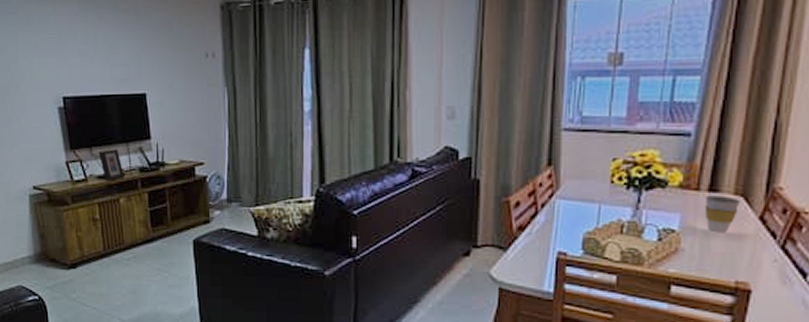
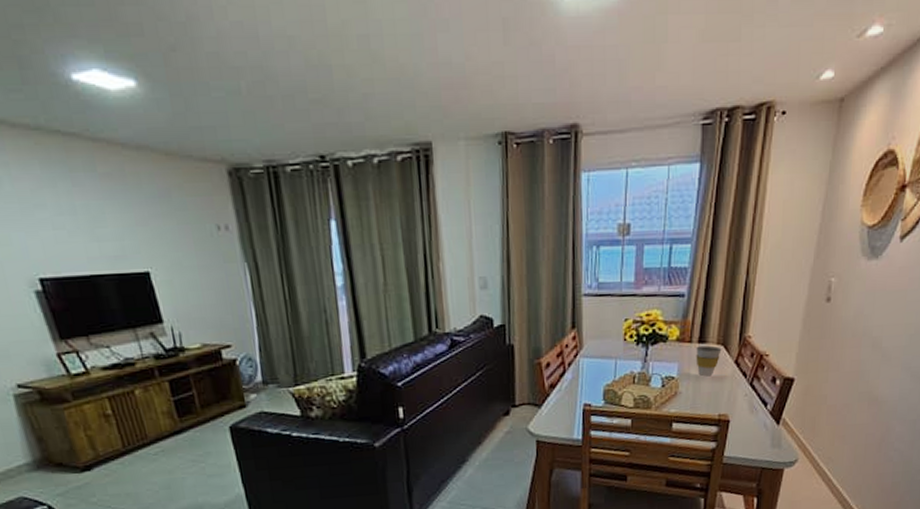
picture frame: present [98,149,125,180] -> none [98,336,136,372]

